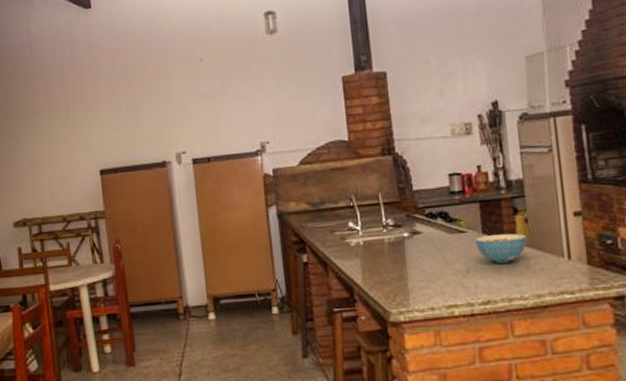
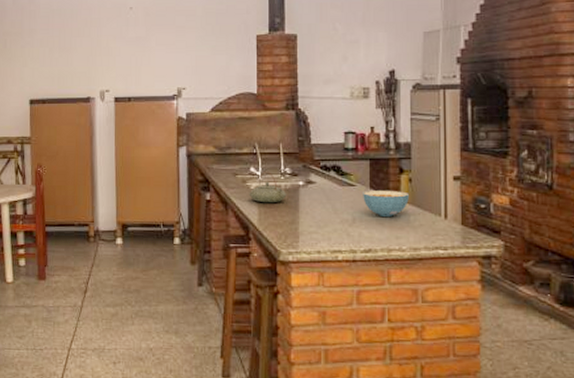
teapot: none [349,224,392,260] -> present [249,171,287,203]

